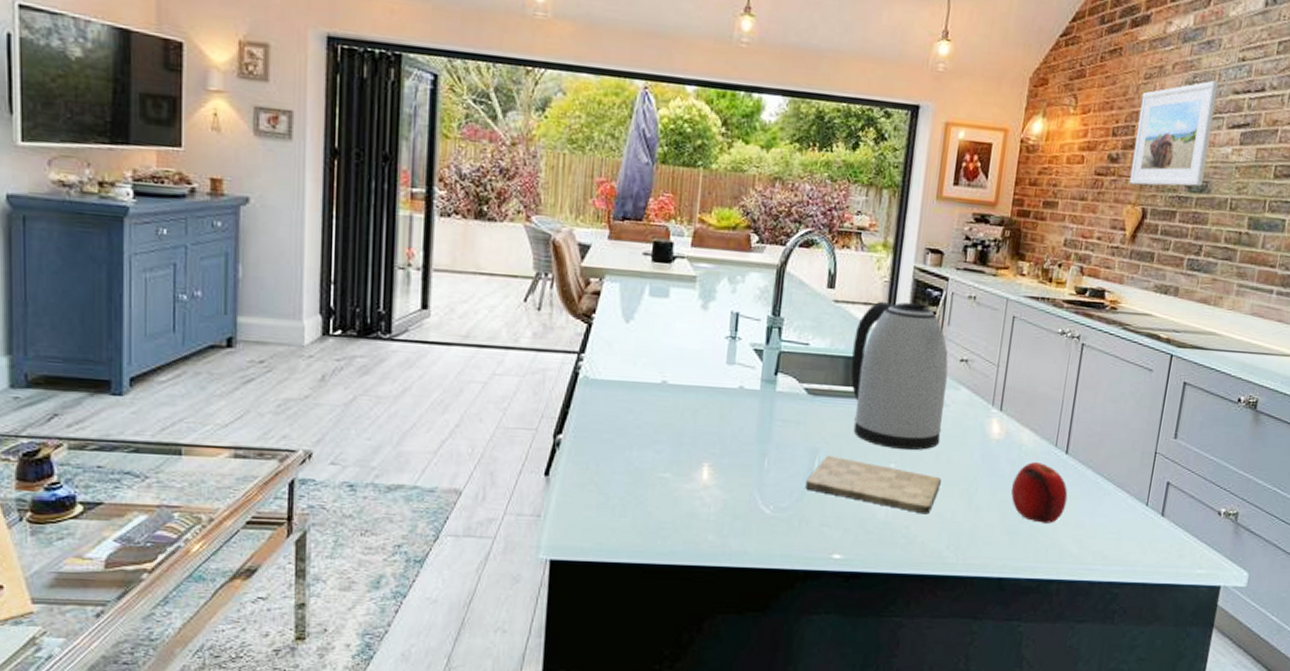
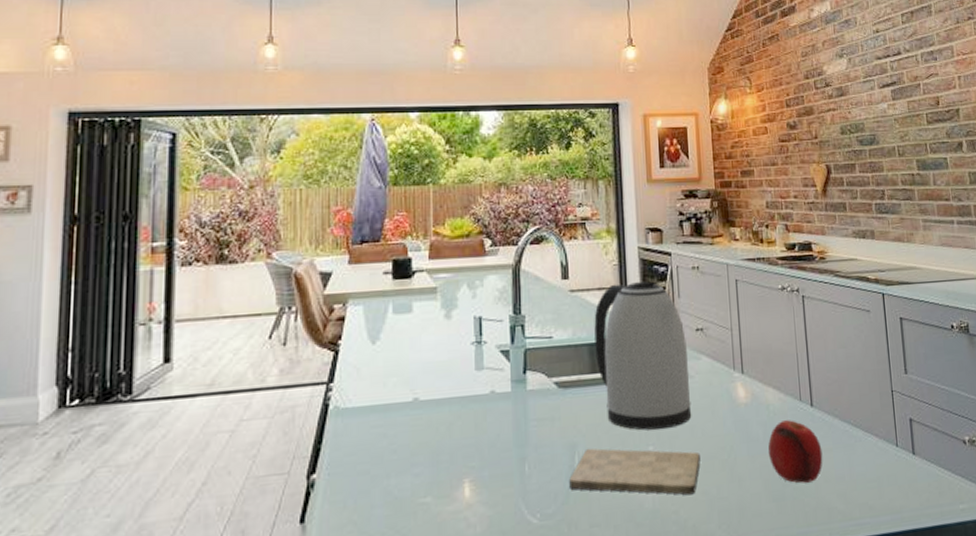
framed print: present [1129,80,1219,187] -> none [803,51,871,146]

